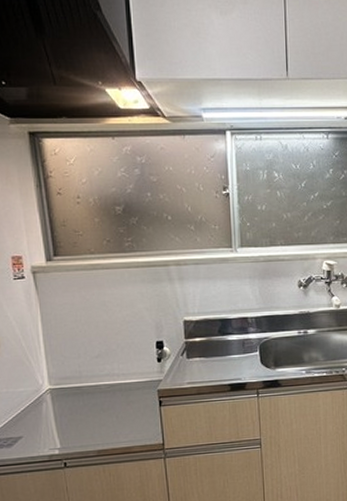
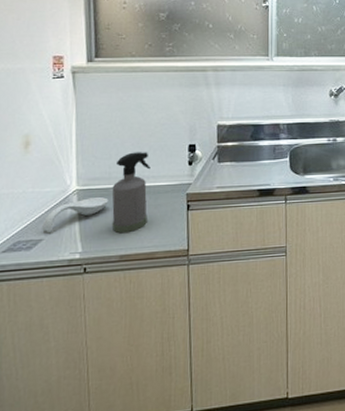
spoon rest: none [20,395,81,430] -> present [42,197,109,232]
spray bottle: none [83,350,121,430] -> present [112,152,150,234]

